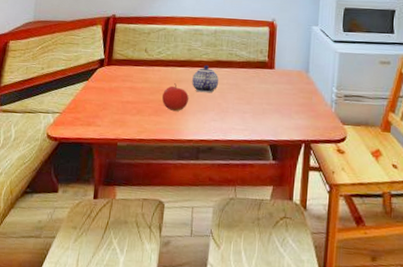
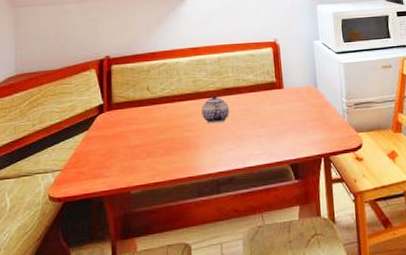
fruit: present [162,83,189,111] -> none [173,118,201,147]

